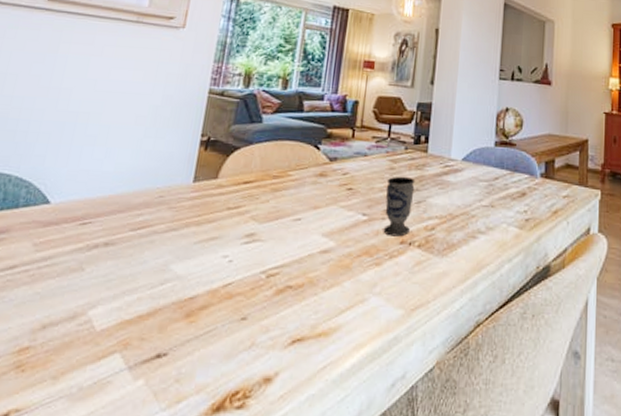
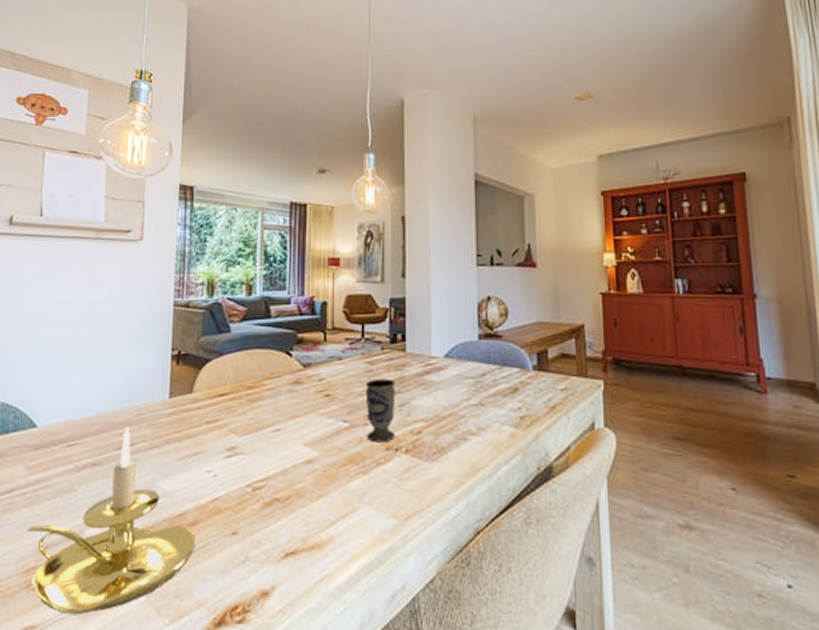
candle holder: none [22,209,204,398] -> present [27,427,195,615]

